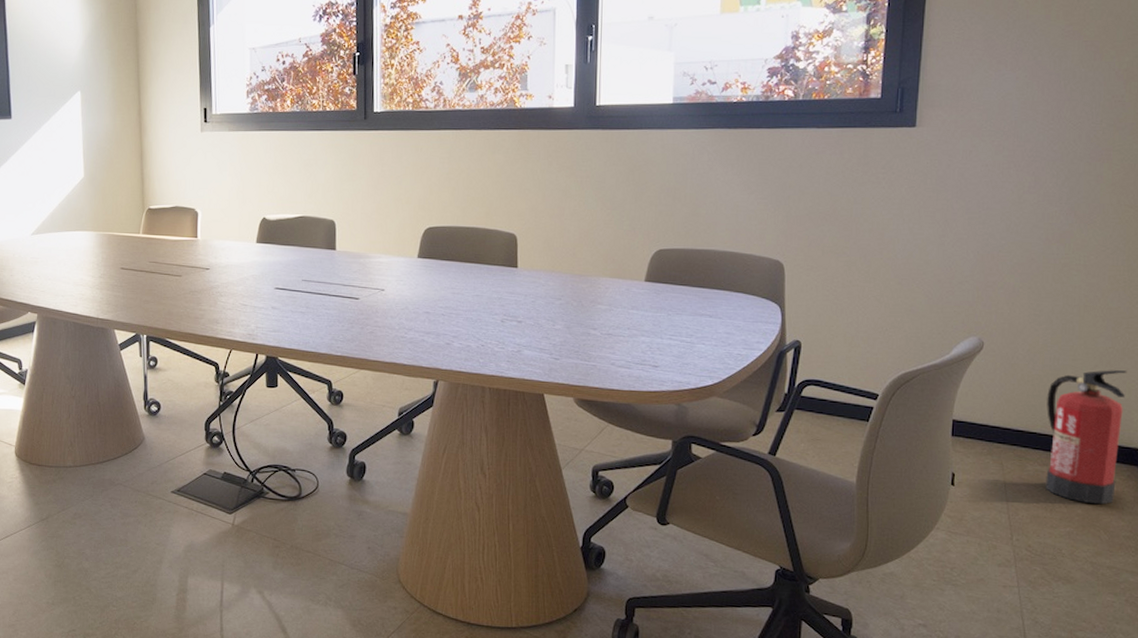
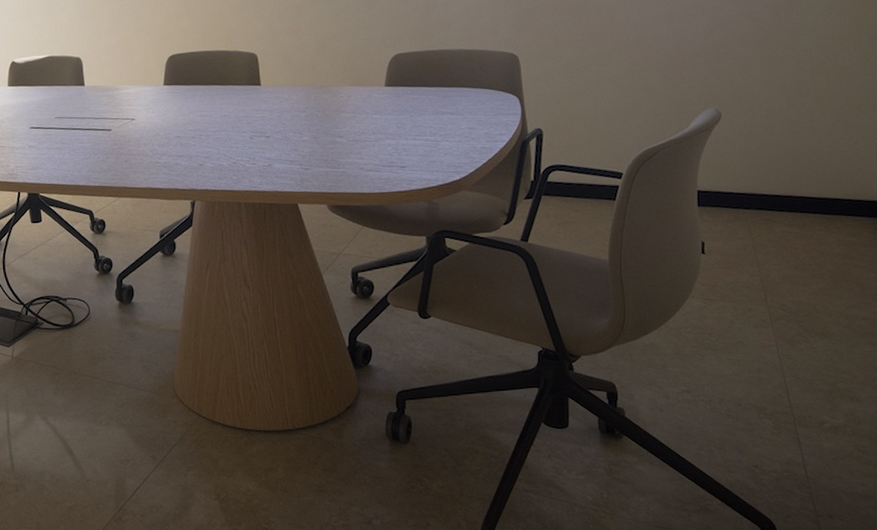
fire extinguisher: present [1045,370,1127,505] -> none [788,127,865,259]

